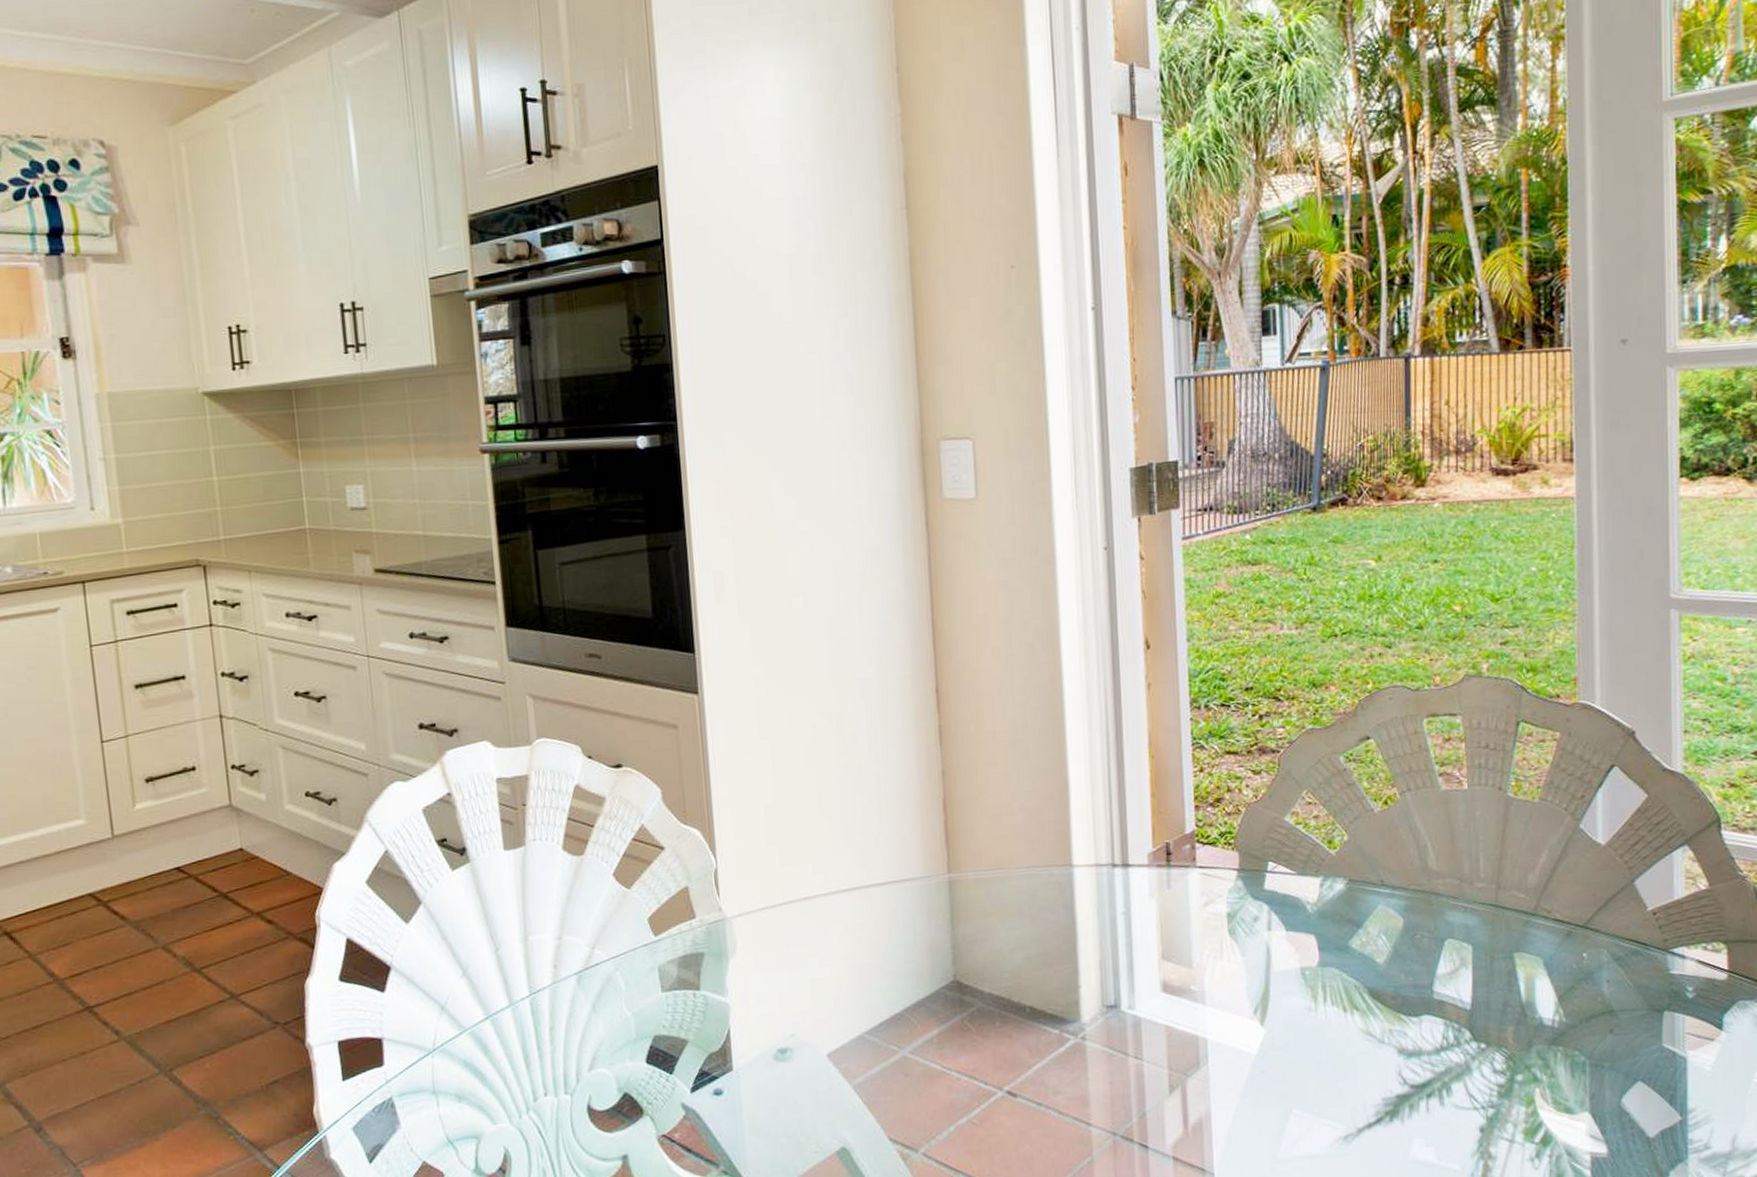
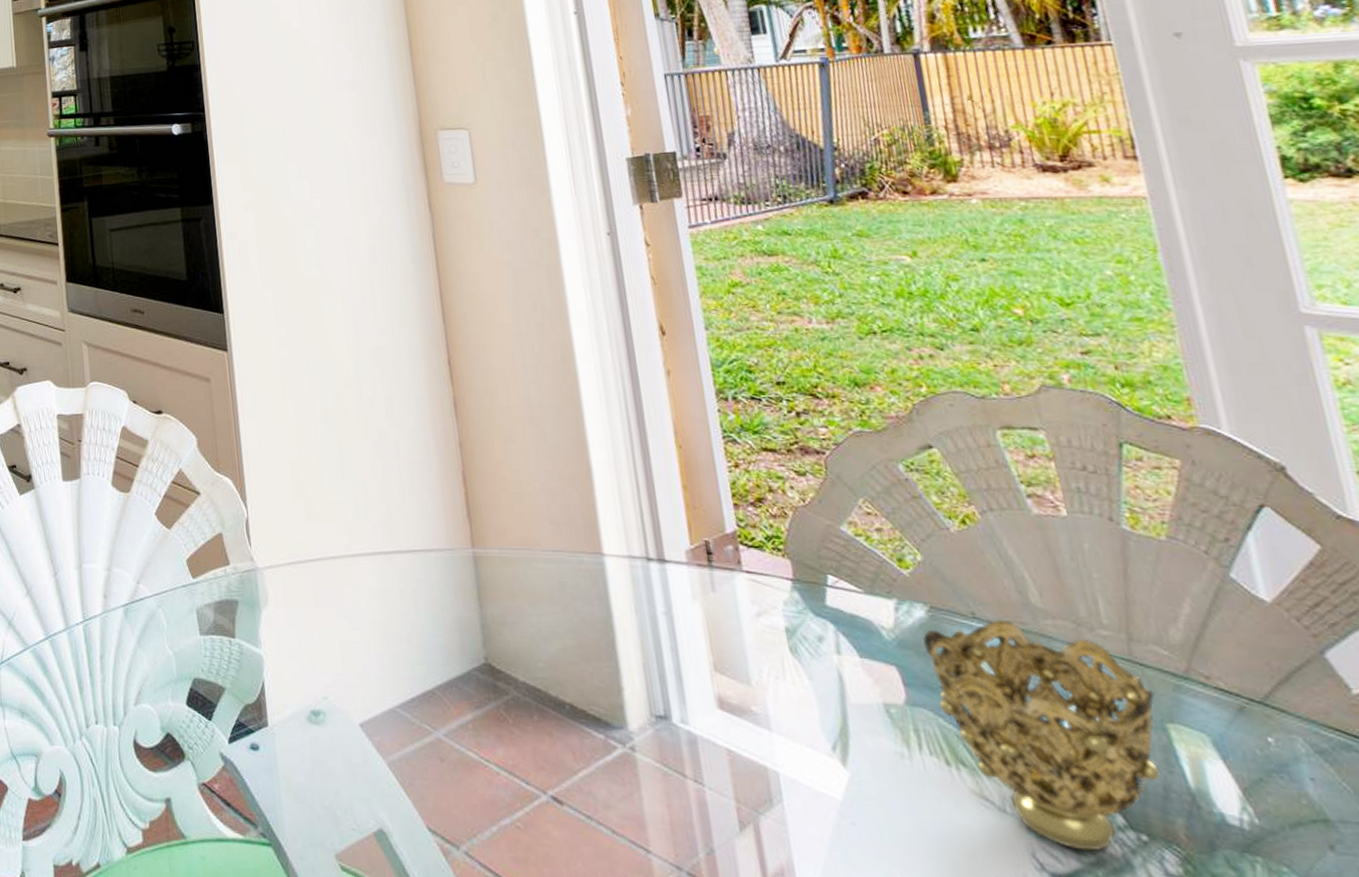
decorative bowl: none [1340,884,1509,1064] -> present [923,619,1160,851]

